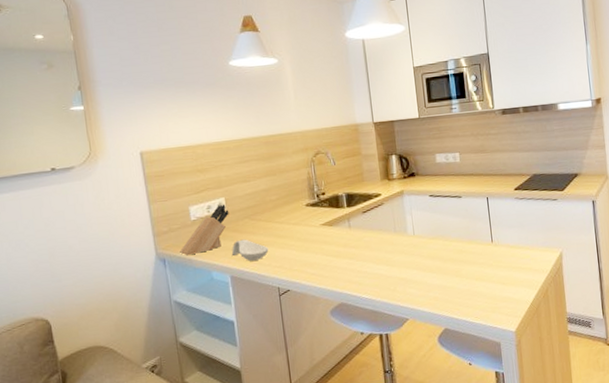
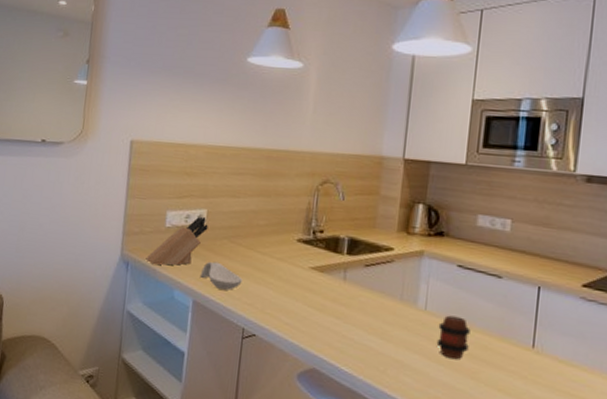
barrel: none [425,233,450,266] -> present [436,315,471,359]

